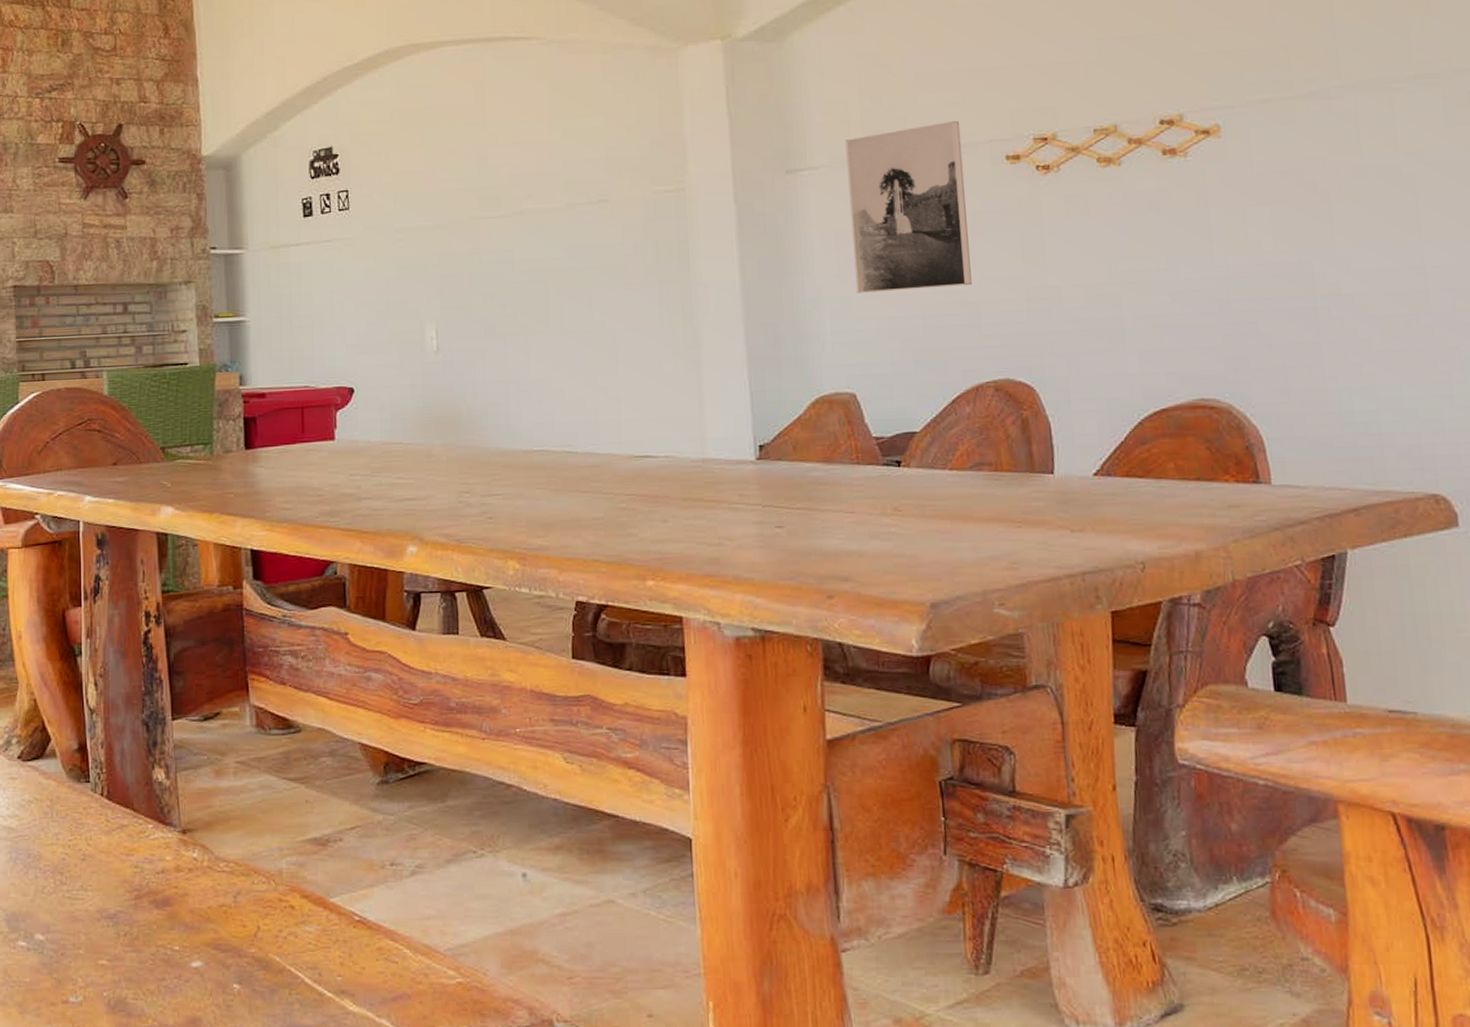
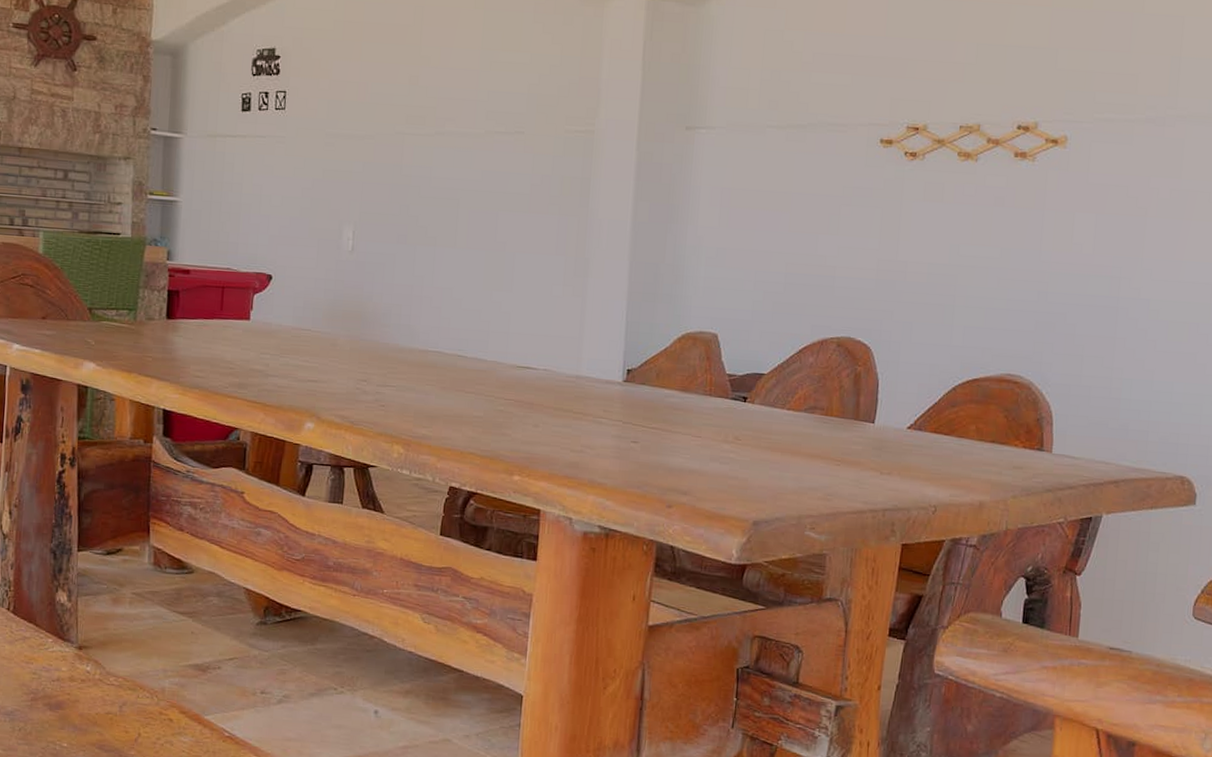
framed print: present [845,120,972,293] -> none [732,101,846,252]

